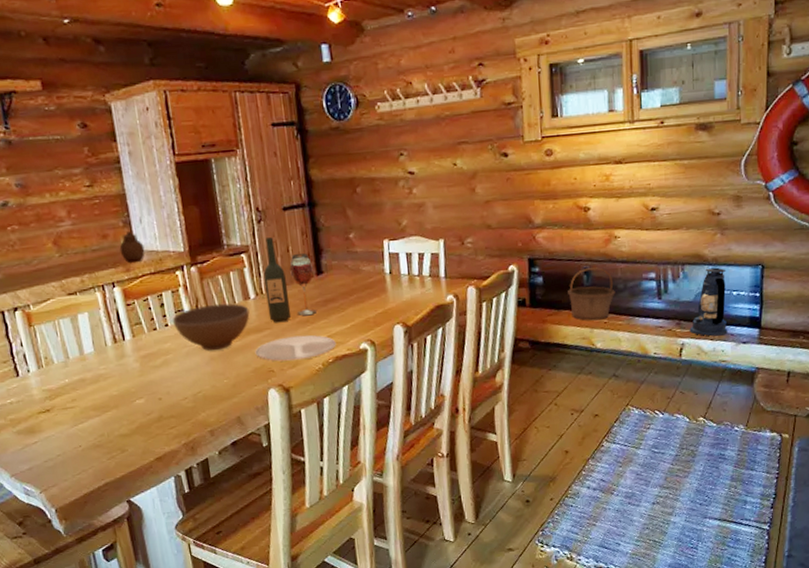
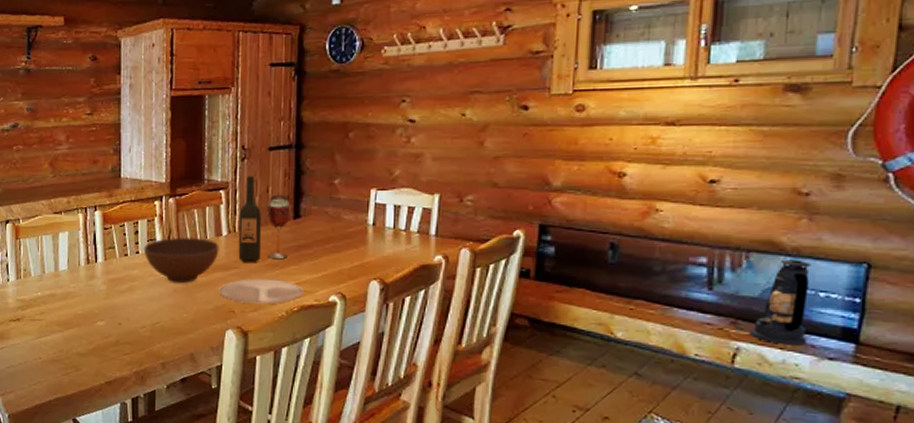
jar: present [119,231,145,264] -> none [106,159,129,190]
basket: present [568,267,615,322] -> none [585,243,649,307]

